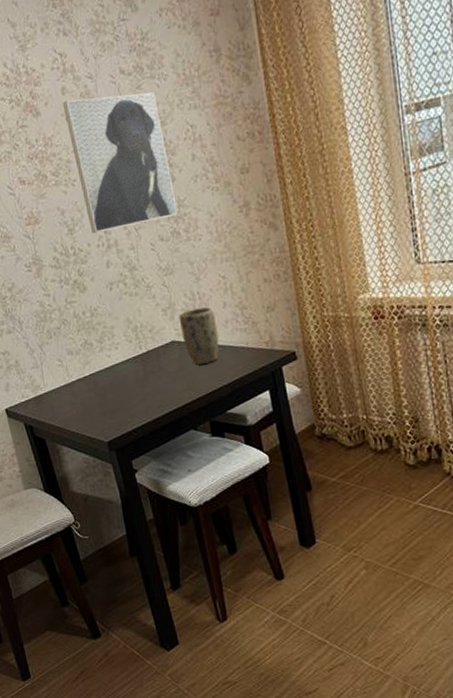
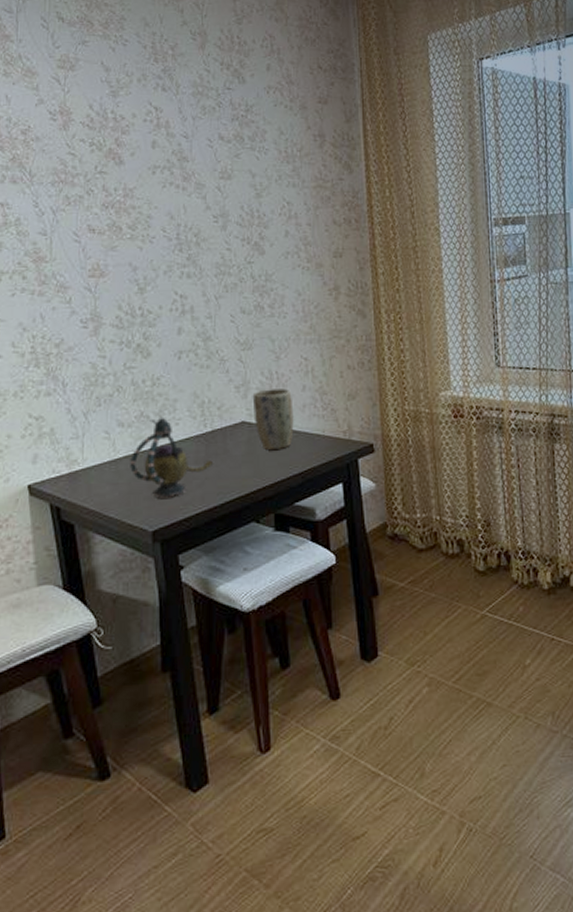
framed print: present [62,92,178,234] -> none [151,155,264,296]
teapot: none [82,343,151,414] -> present [130,417,213,498]

